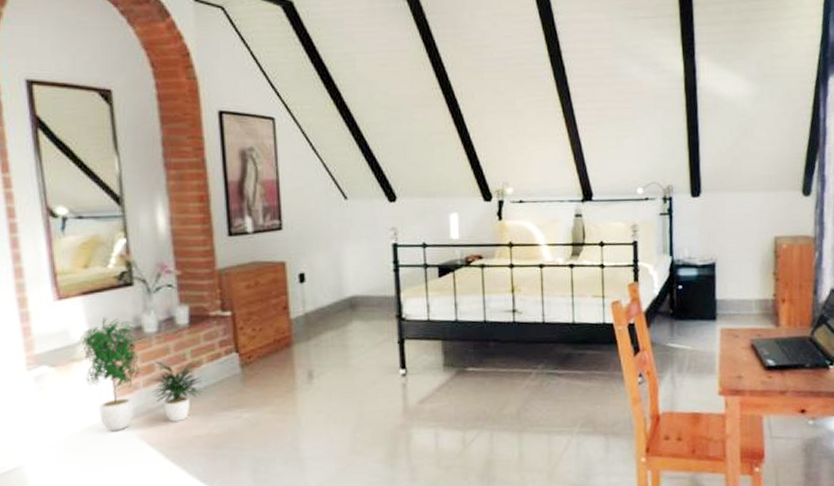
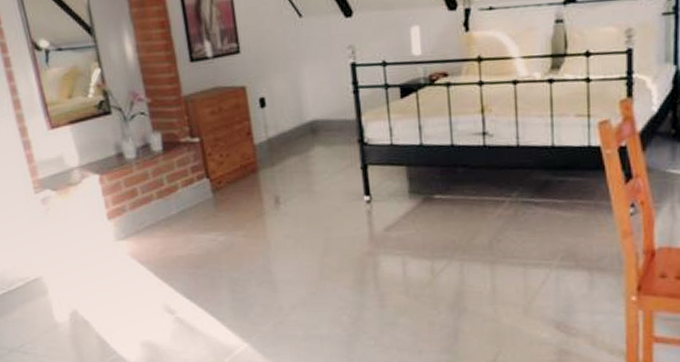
potted plant: present [78,316,204,432] -> none [71,144,181,250]

